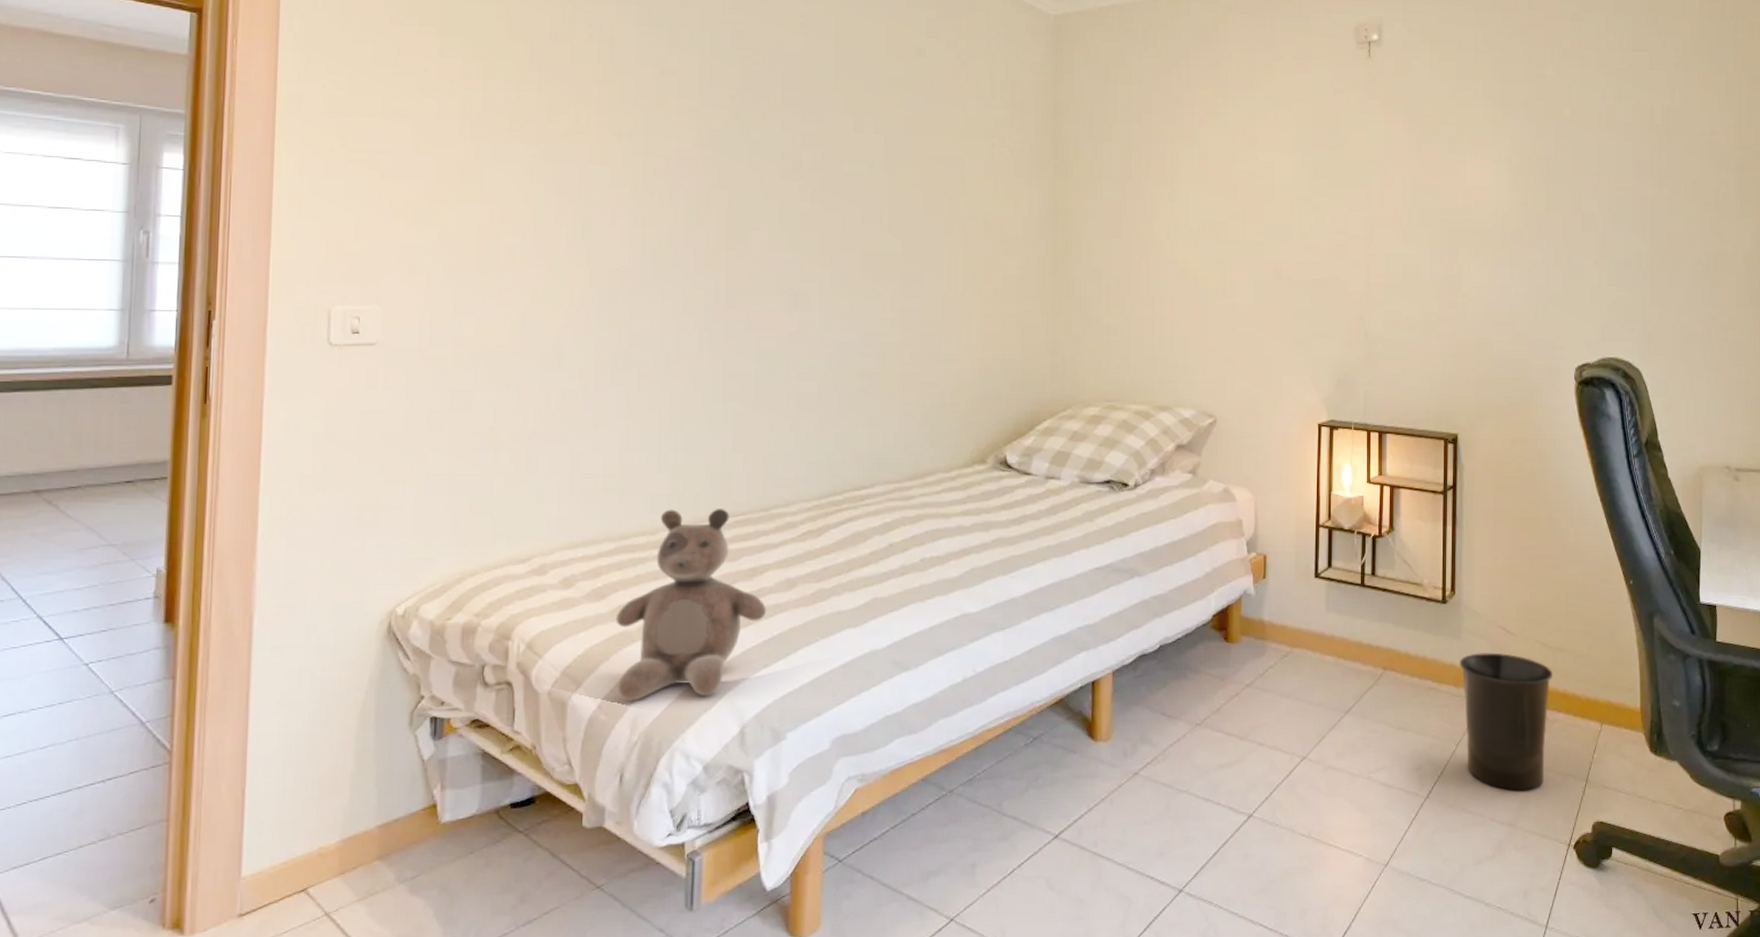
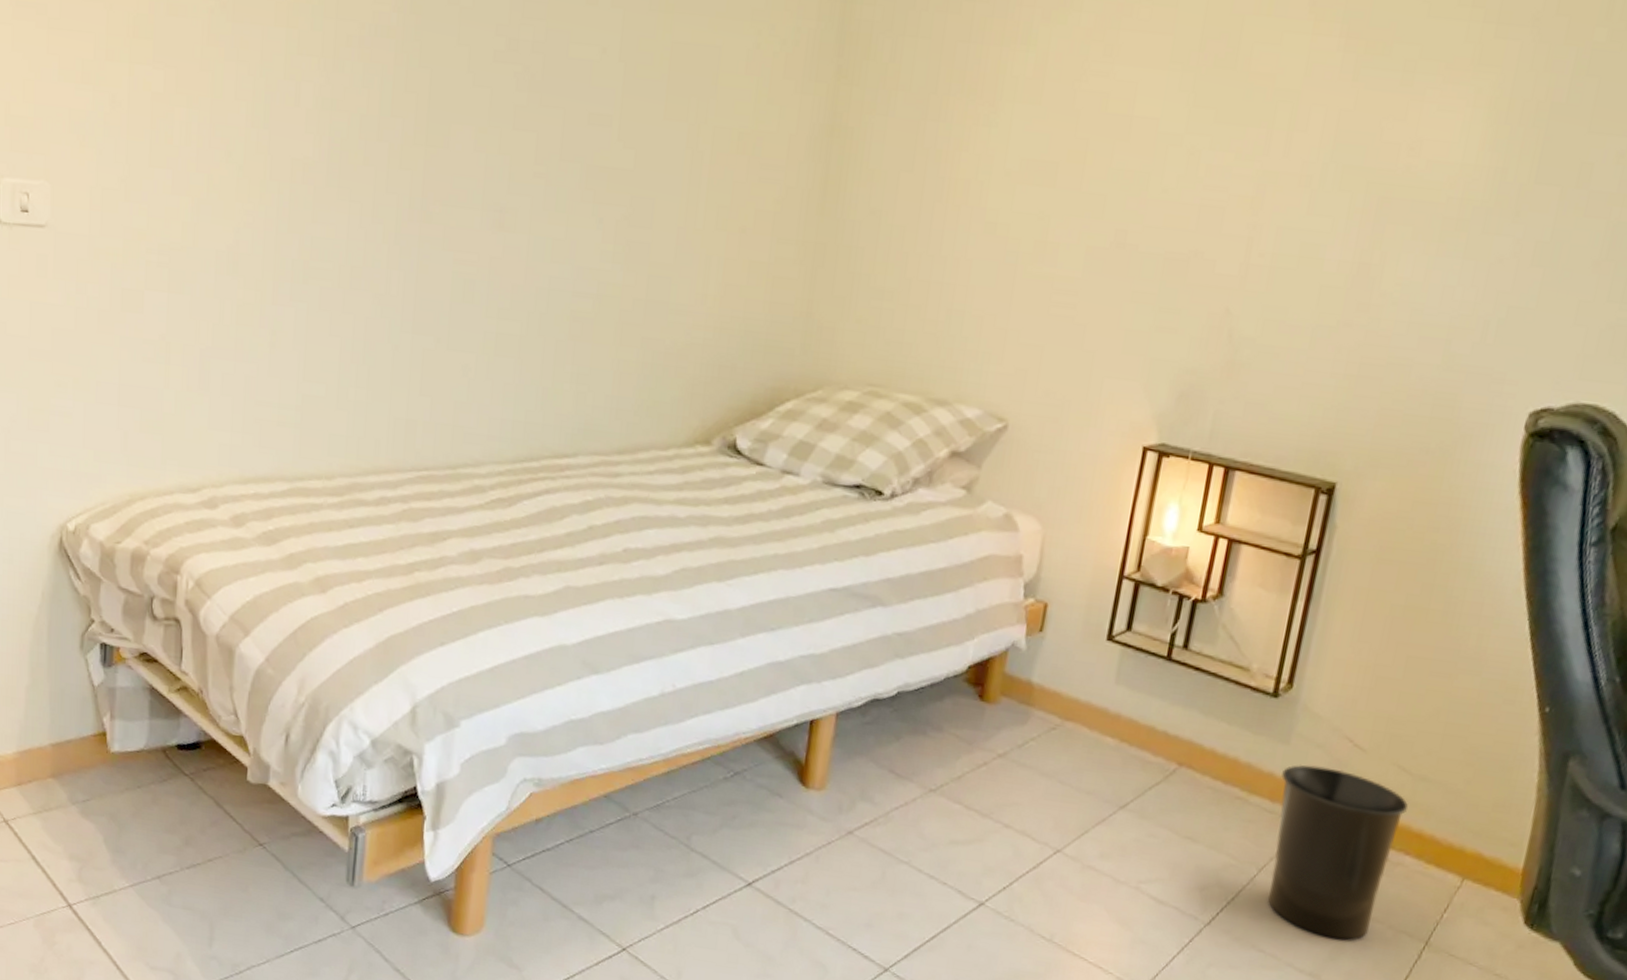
stuffed animal: present [615,508,767,701] -> none [286,453,448,667]

